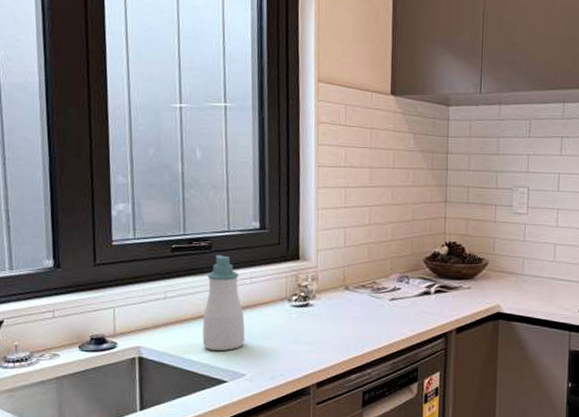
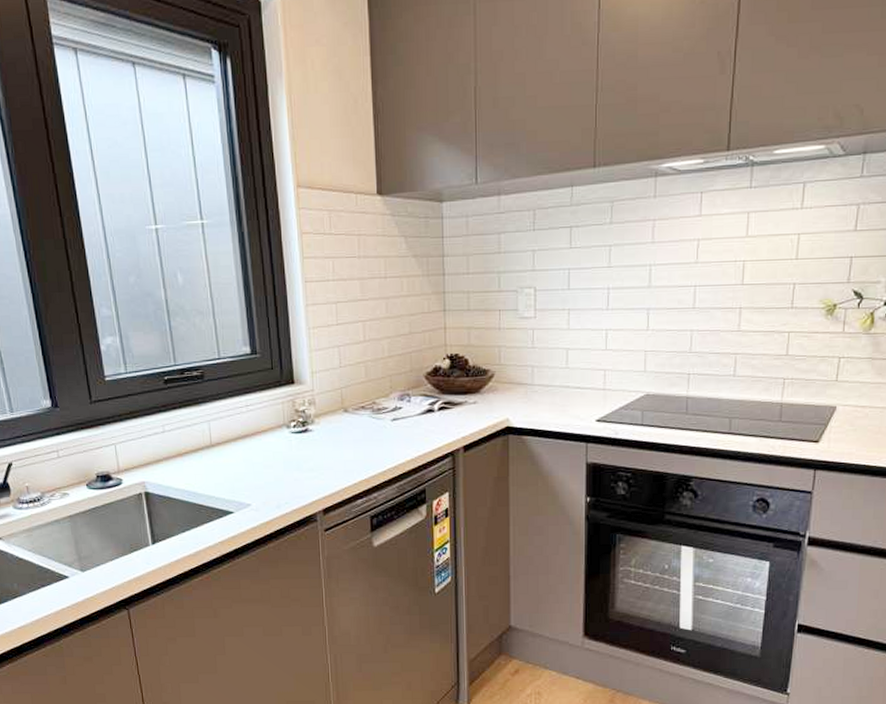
soap bottle: present [202,255,245,351] -> none [203,384,247,482]

